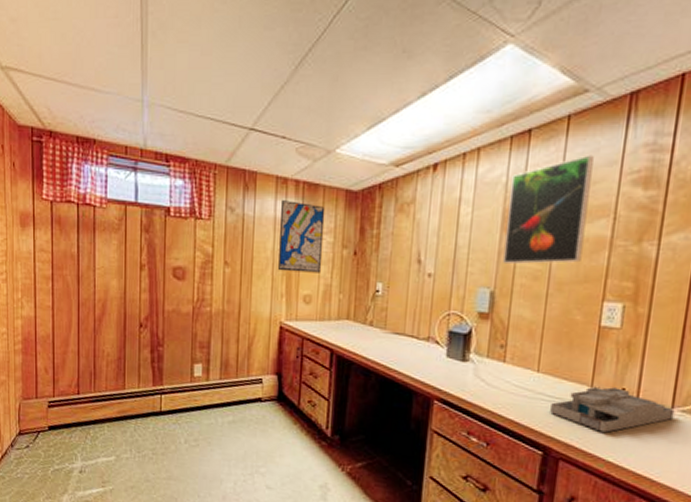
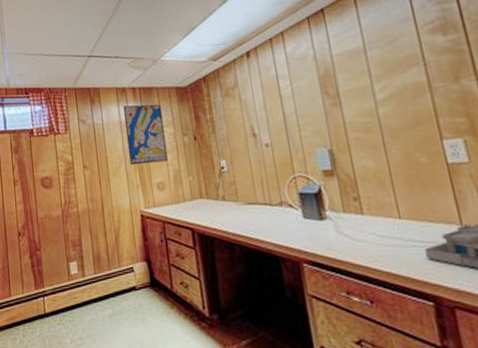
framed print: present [503,155,594,265] -> none [318,17,406,123]

